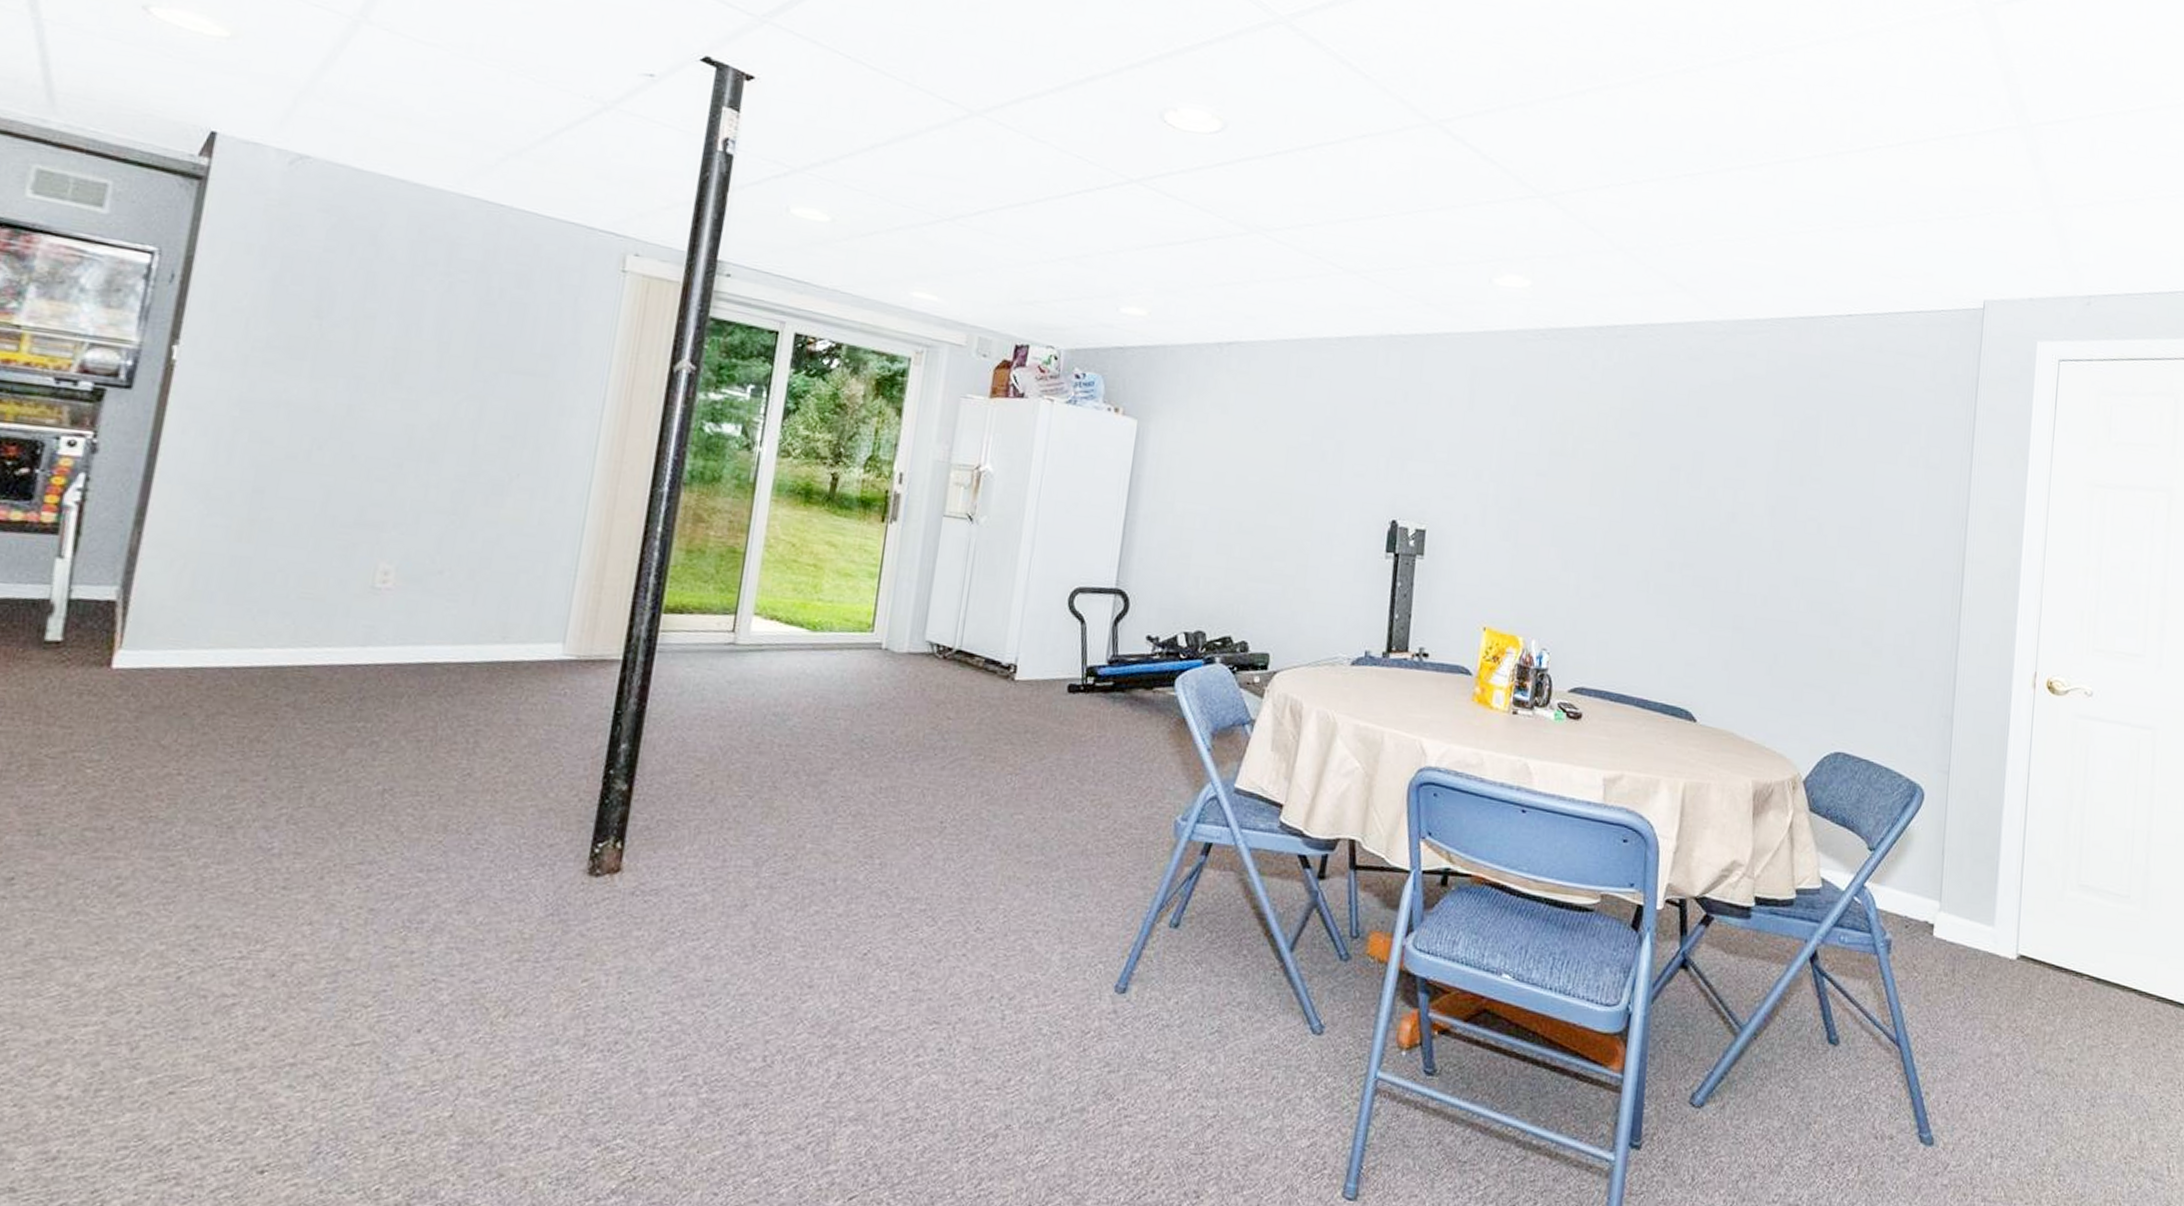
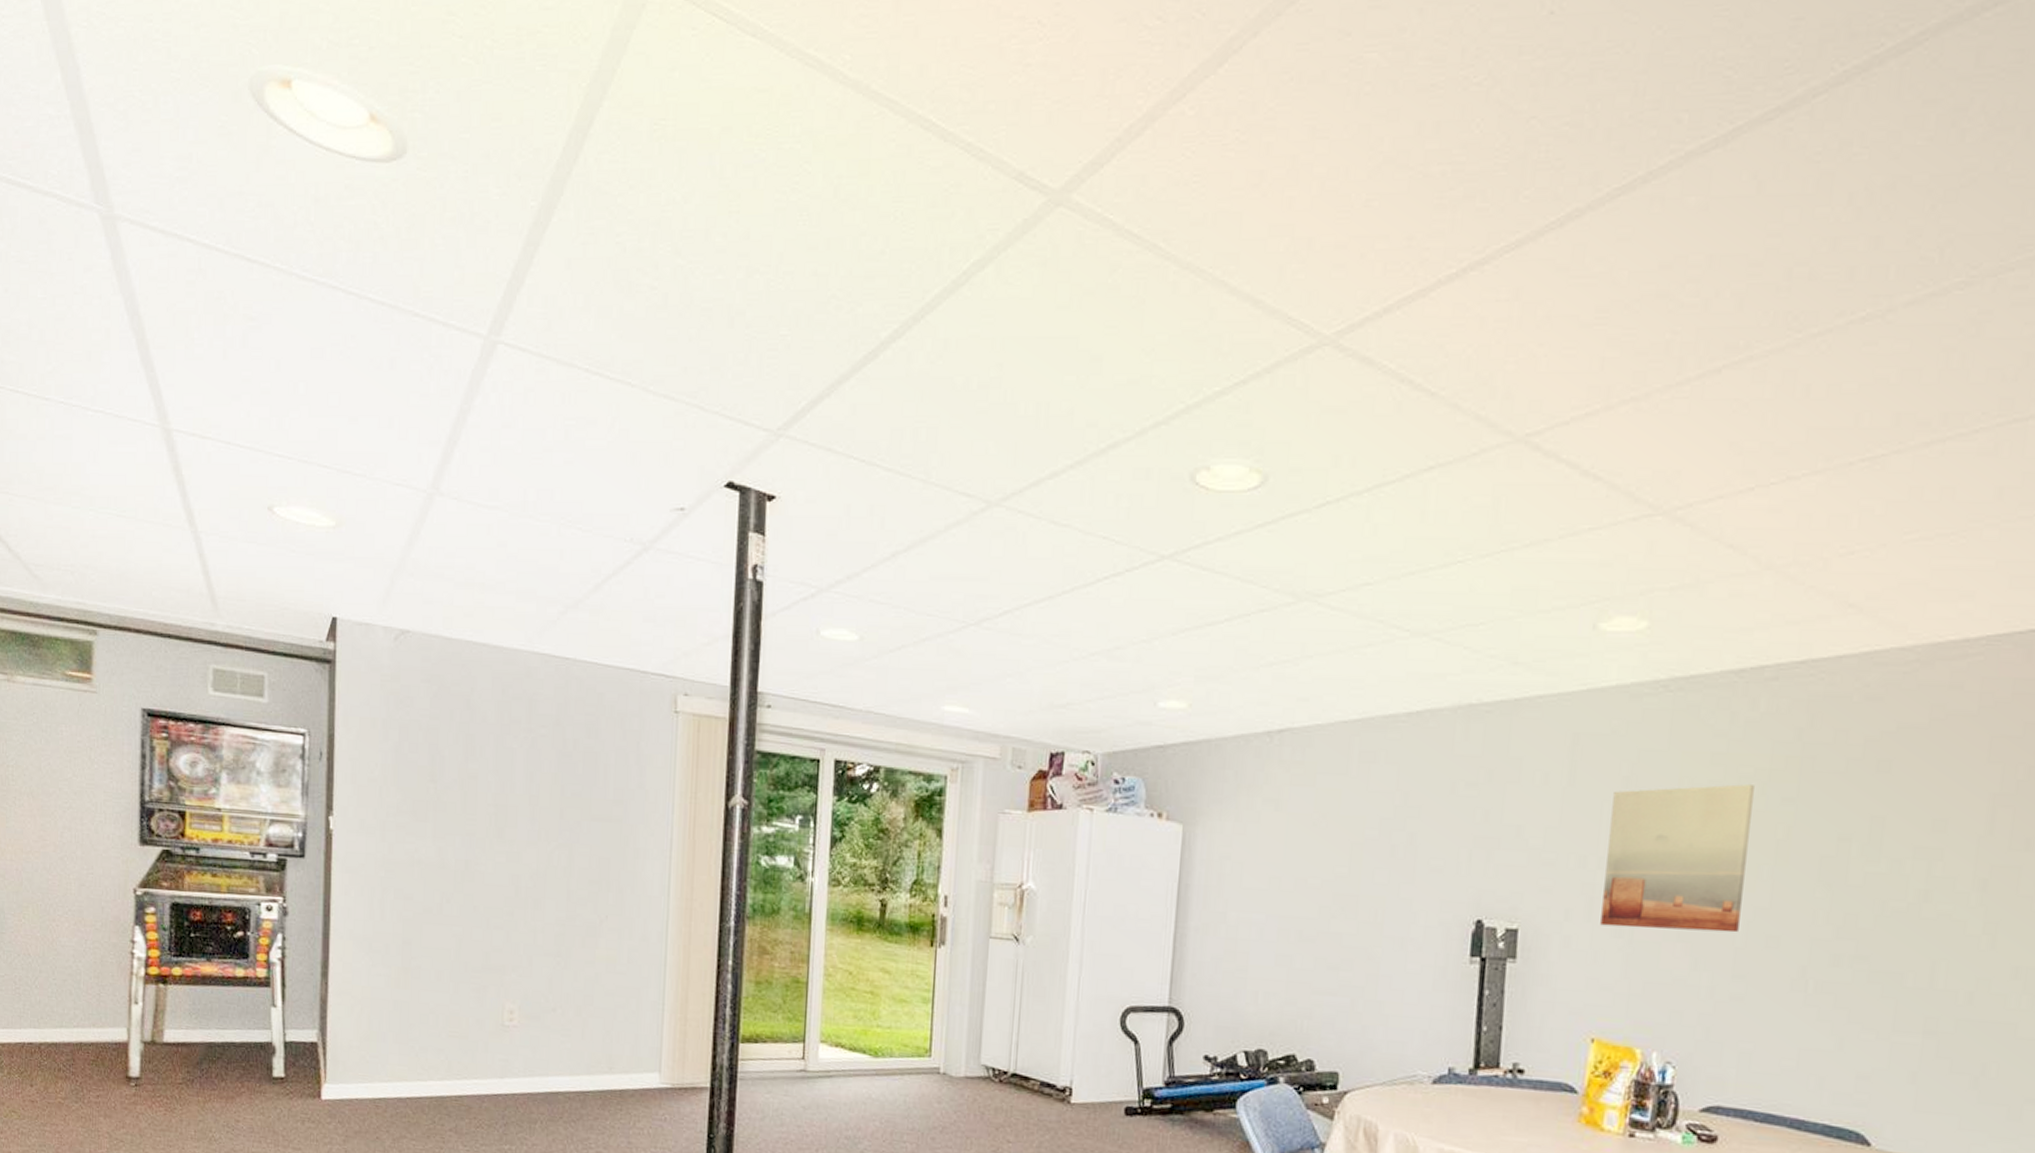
wall art: none [1492,417,1611,541] -> present [1600,784,1756,933]

